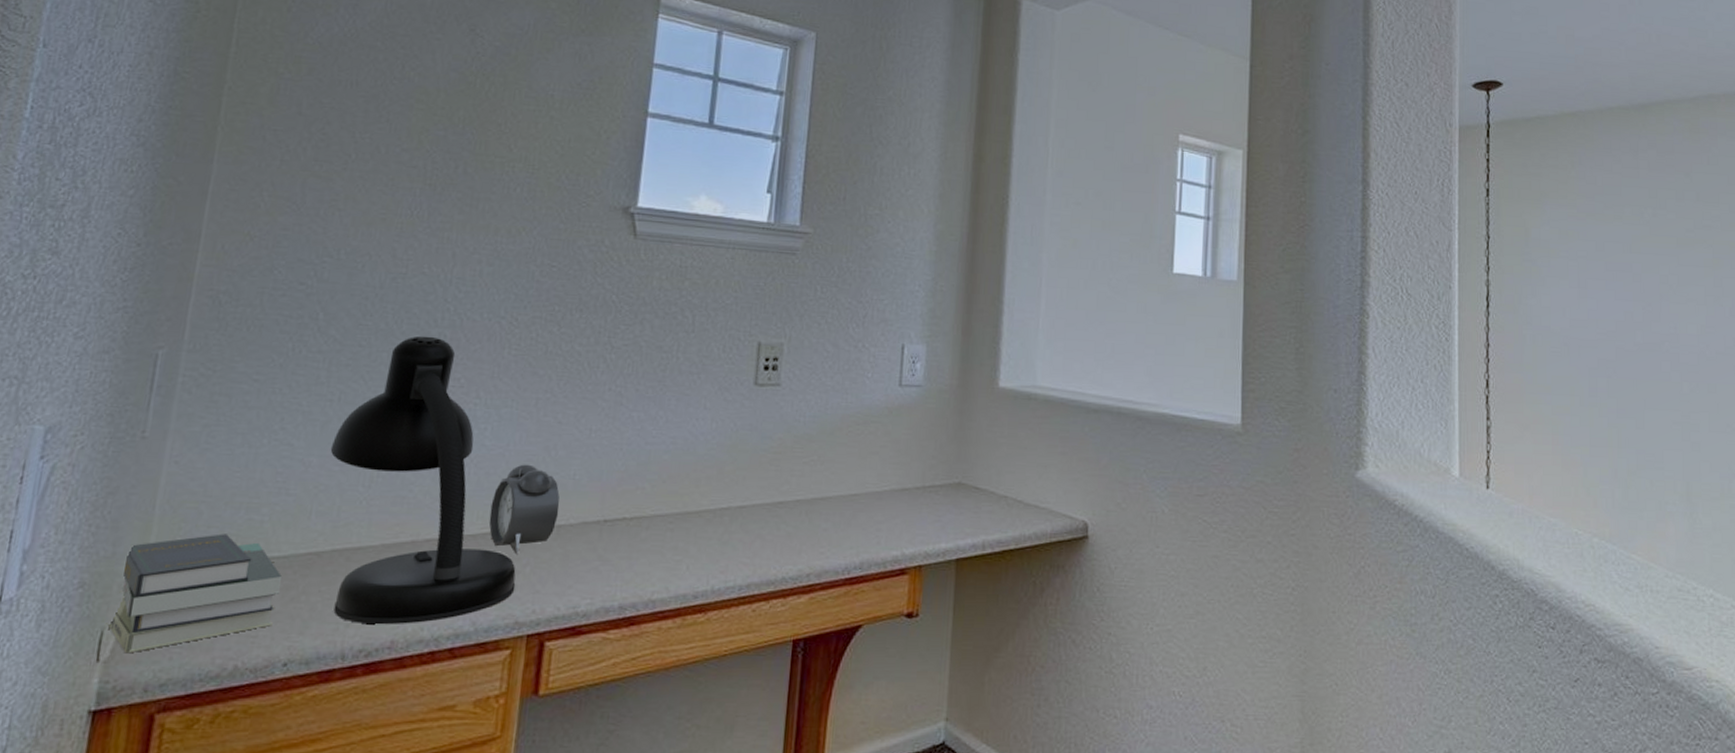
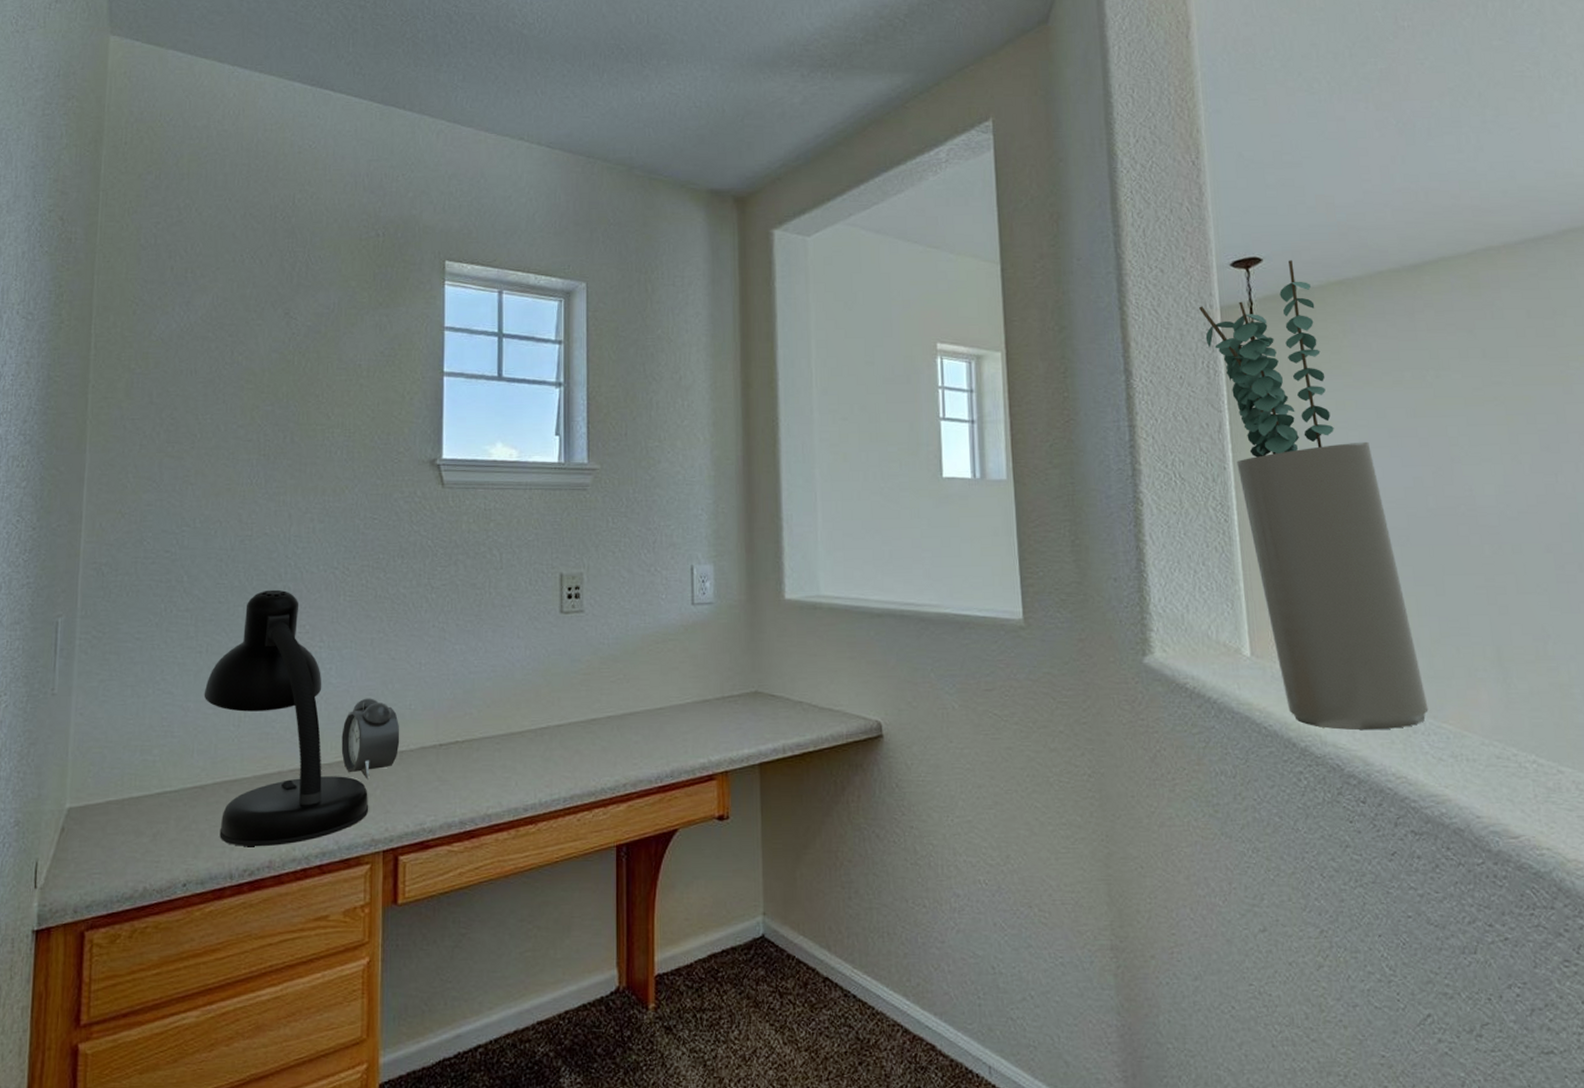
books: present [106,534,283,654] -> none [39,774,176,881]
vase: none [1439,87,1620,558] -> present [1199,260,1429,731]

